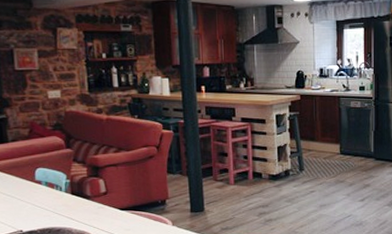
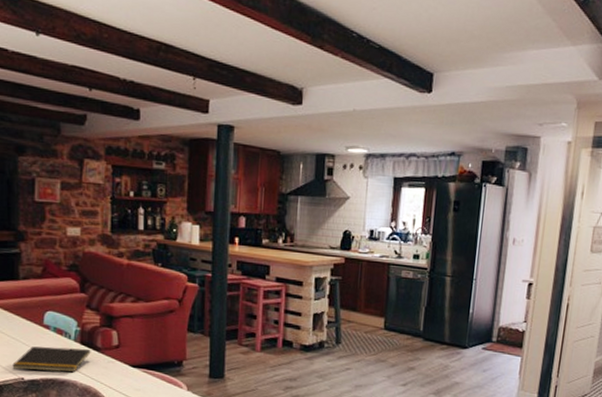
notepad: none [10,199,82,223] -> present [12,346,91,373]

